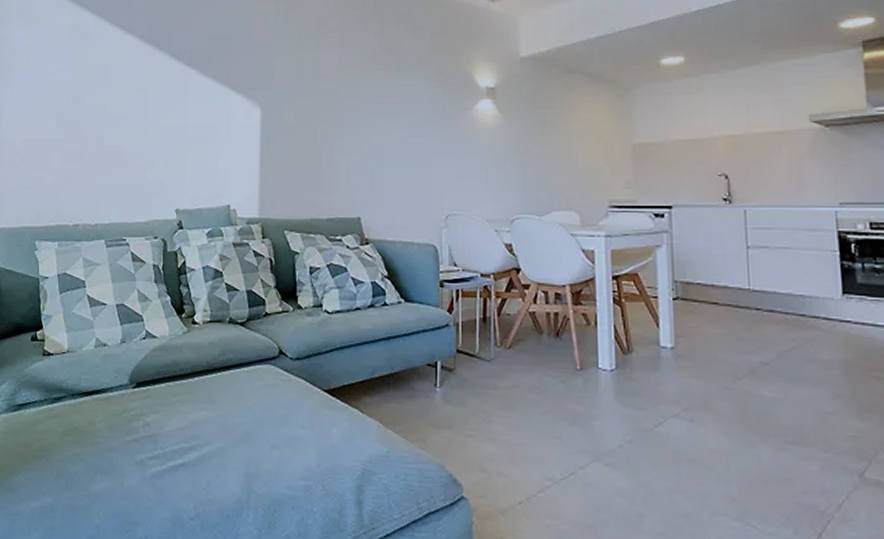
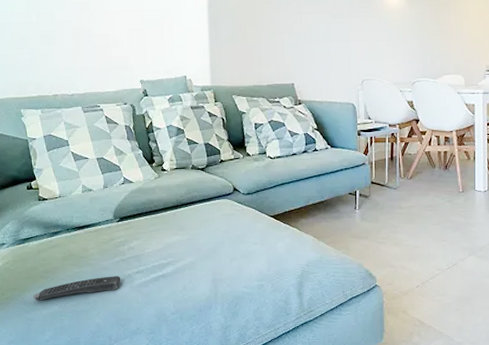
remote control: none [21,460,131,489] -> present [32,276,121,301]

